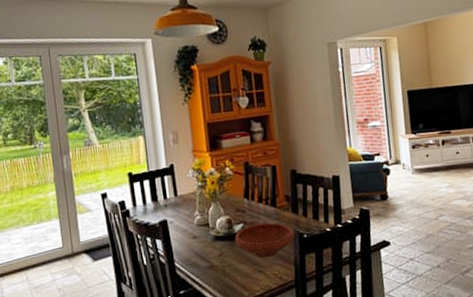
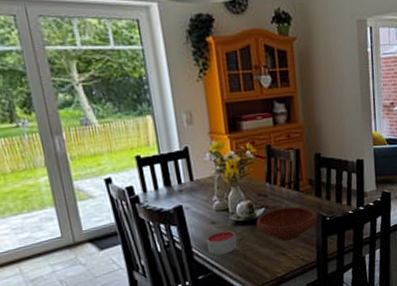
candle: none [188,245,217,270] -> present [206,230,237,256]

